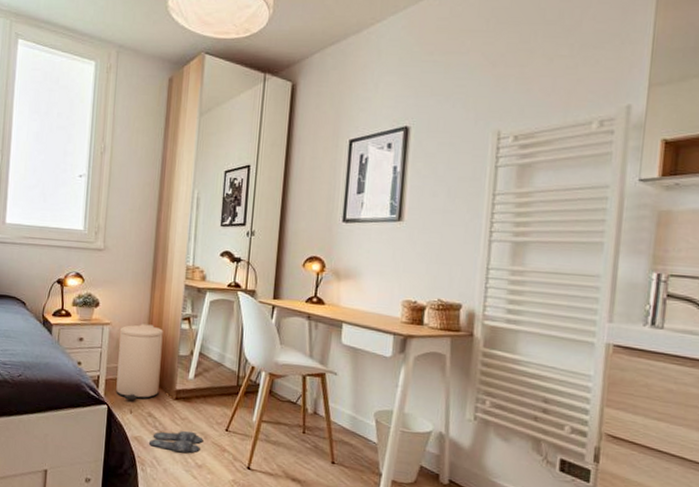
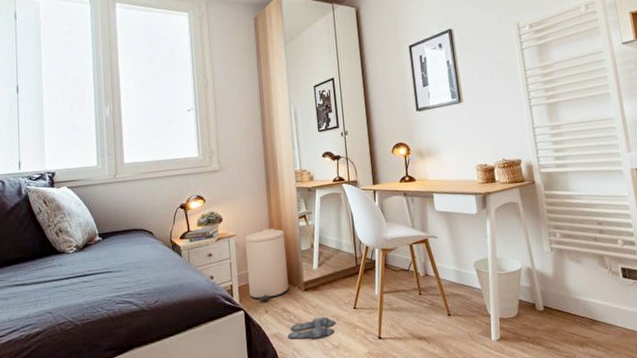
books: none [51,308,94,329] -> present [180,227,220,251]

